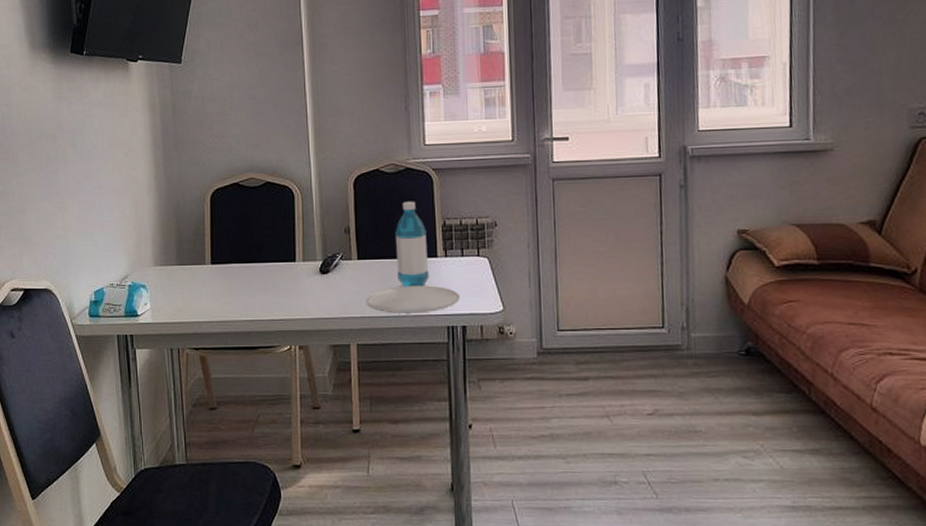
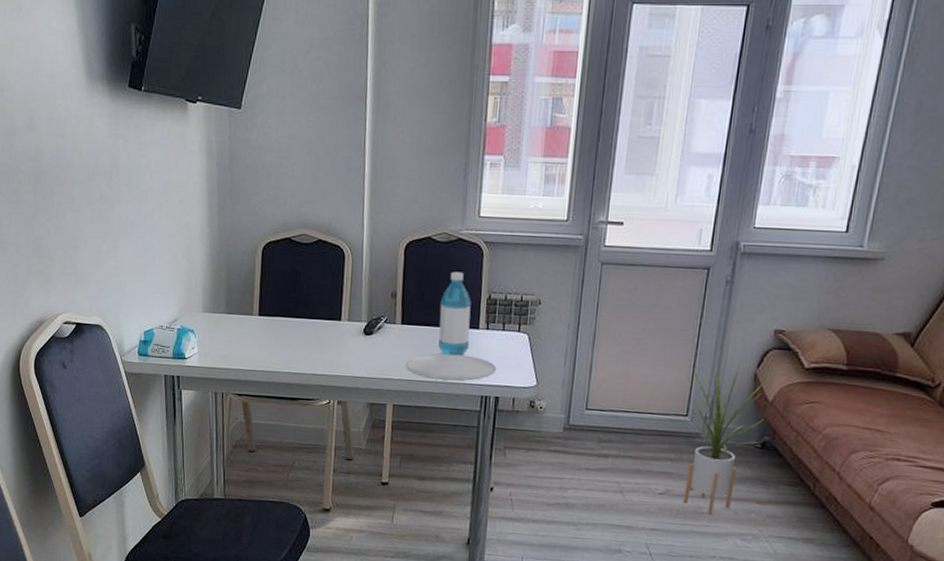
house plant: none [659,269,743,433] -> present [683,363,767,515]

